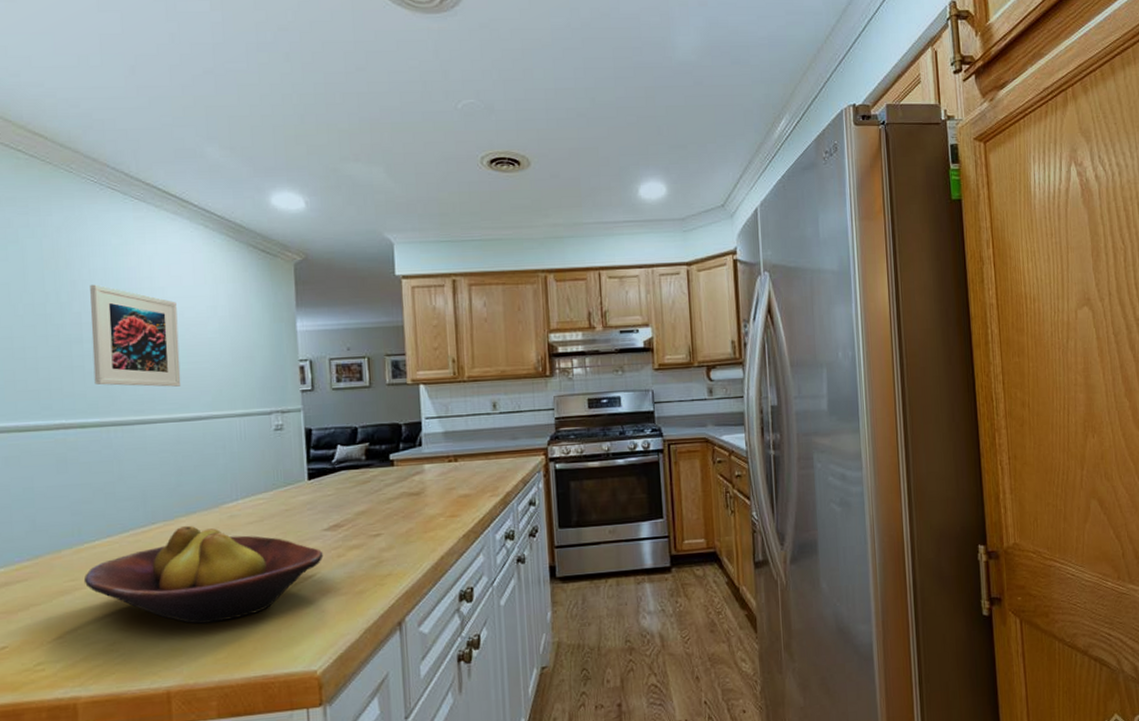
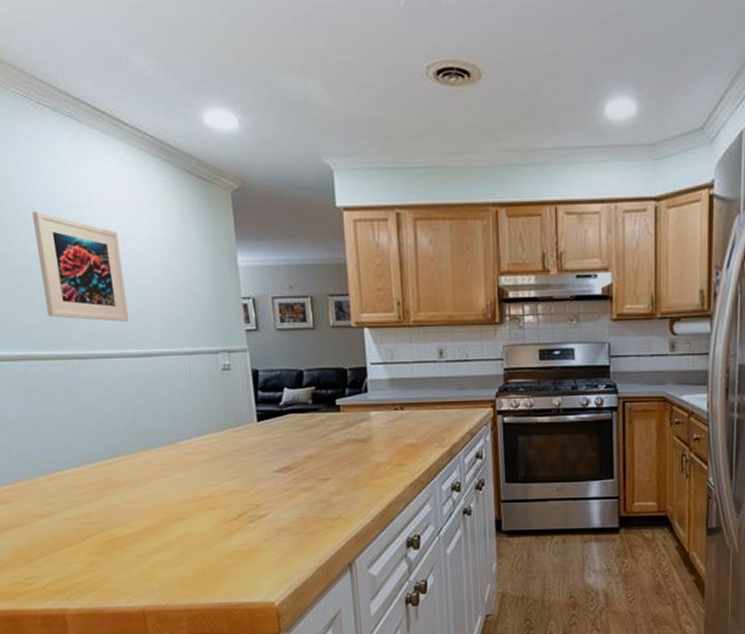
fruit bowl: present [83,525,324,624] -> none [59,460,276,552]

